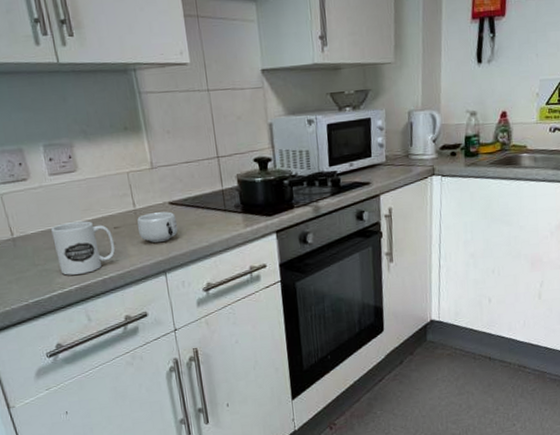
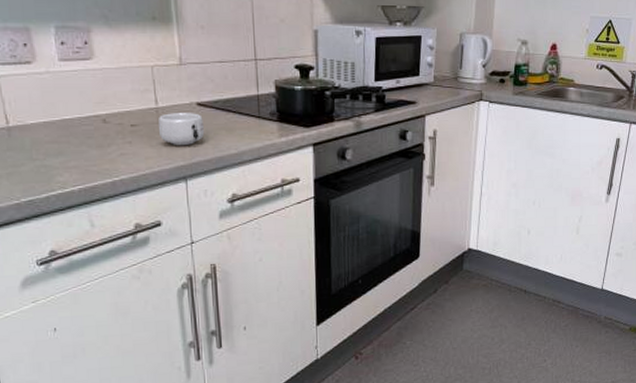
mug: present [51,221,116,275] -> none [56,115,131,174]

